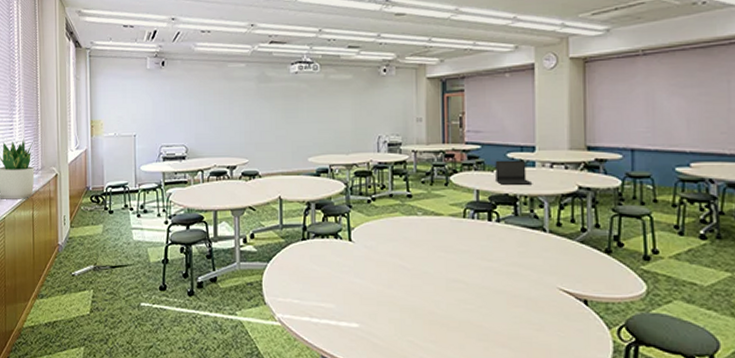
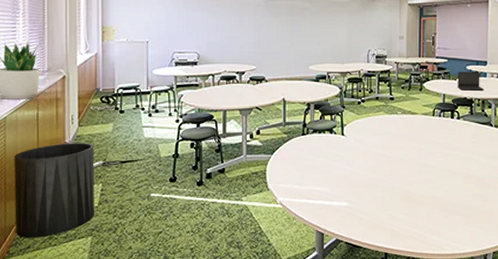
trash can: none [13,245,86,345] -> present [15,143,94,238]

